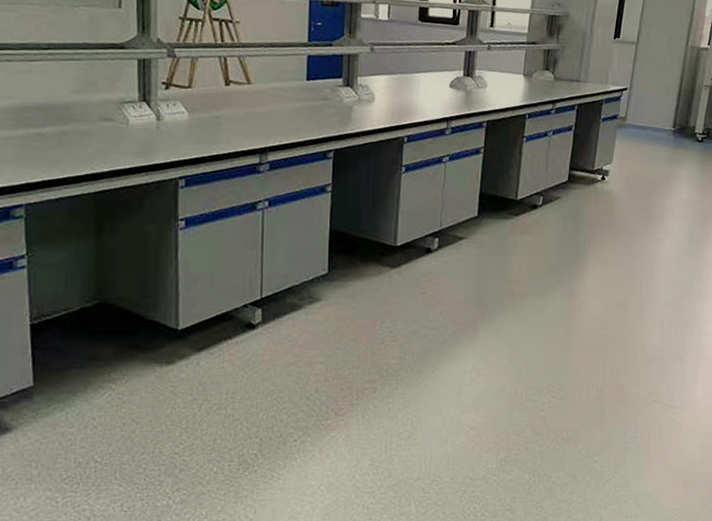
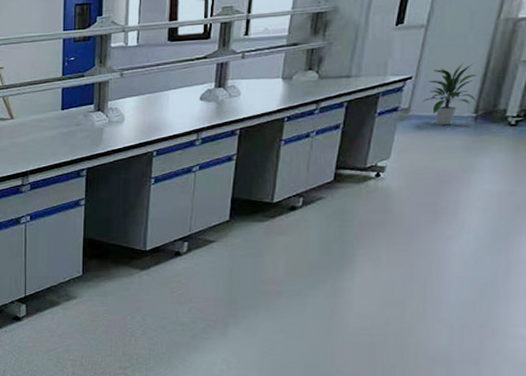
indoor plant: none [635,81,675,136] -> present [422,63,478,125]

